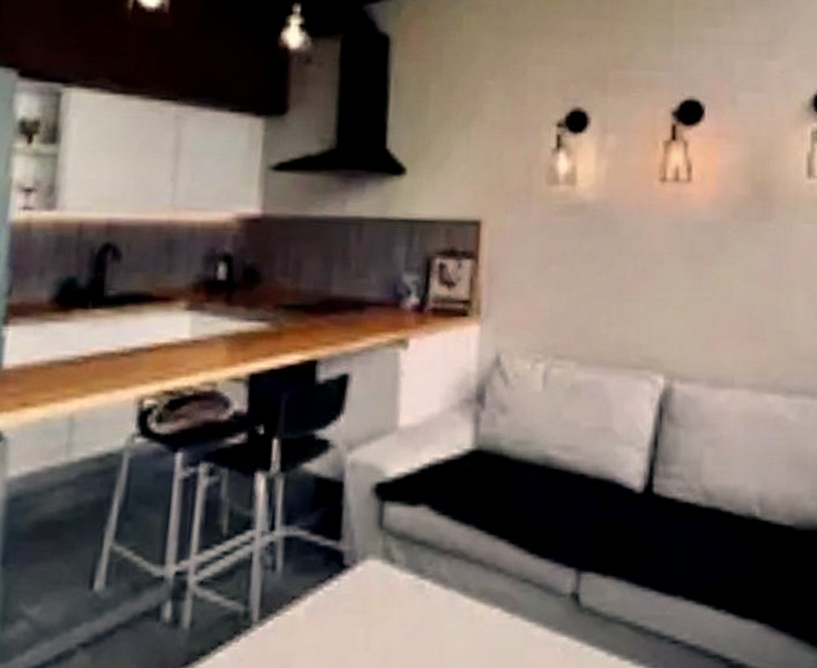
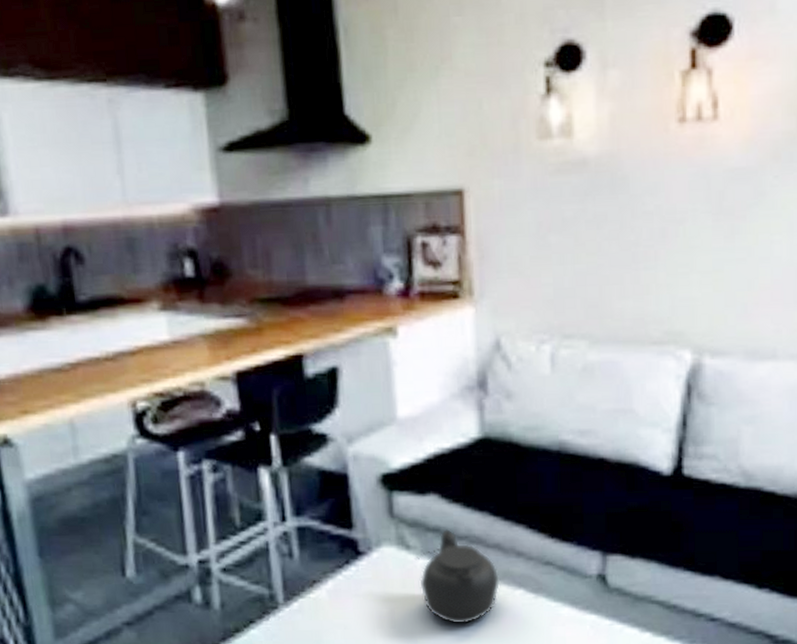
teapot: none [398,543,478,646] -> present [414,529,500,624]

